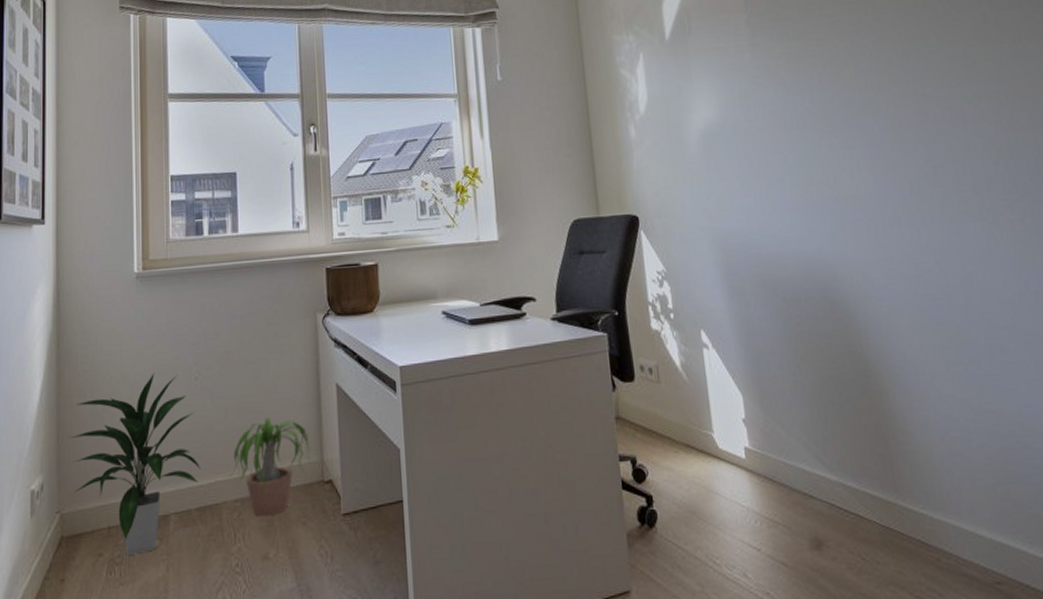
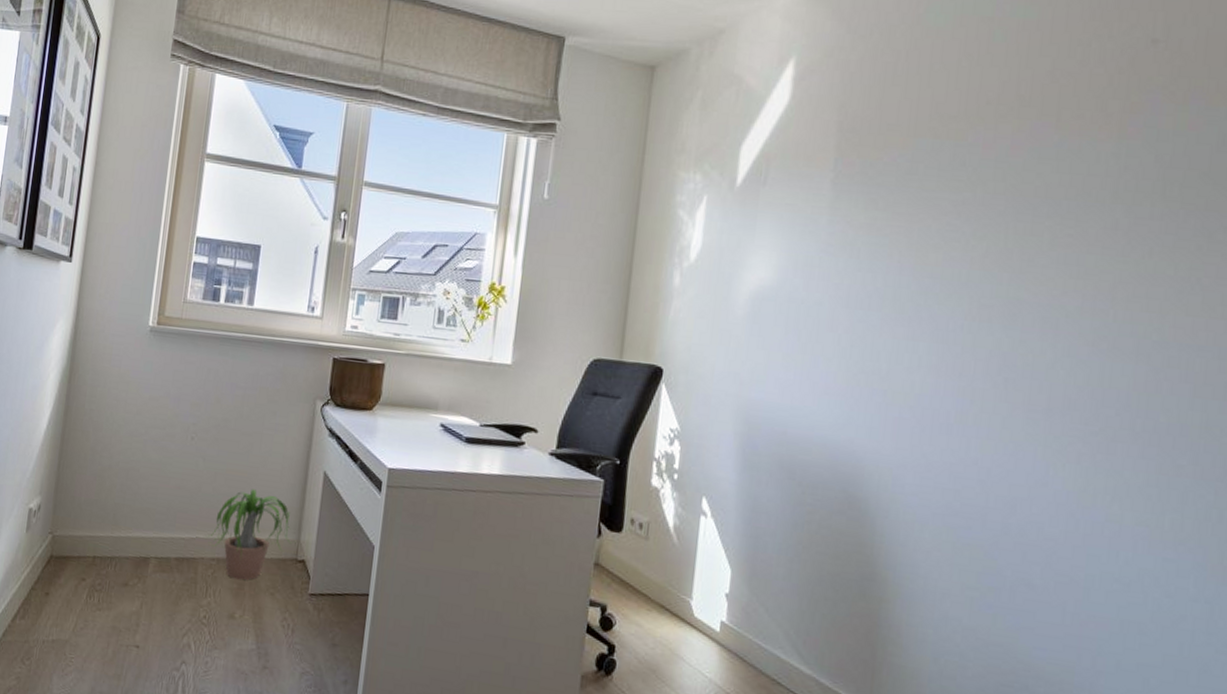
indoor plant: present [68,373,200,555] -> none [67,424,187,587]

